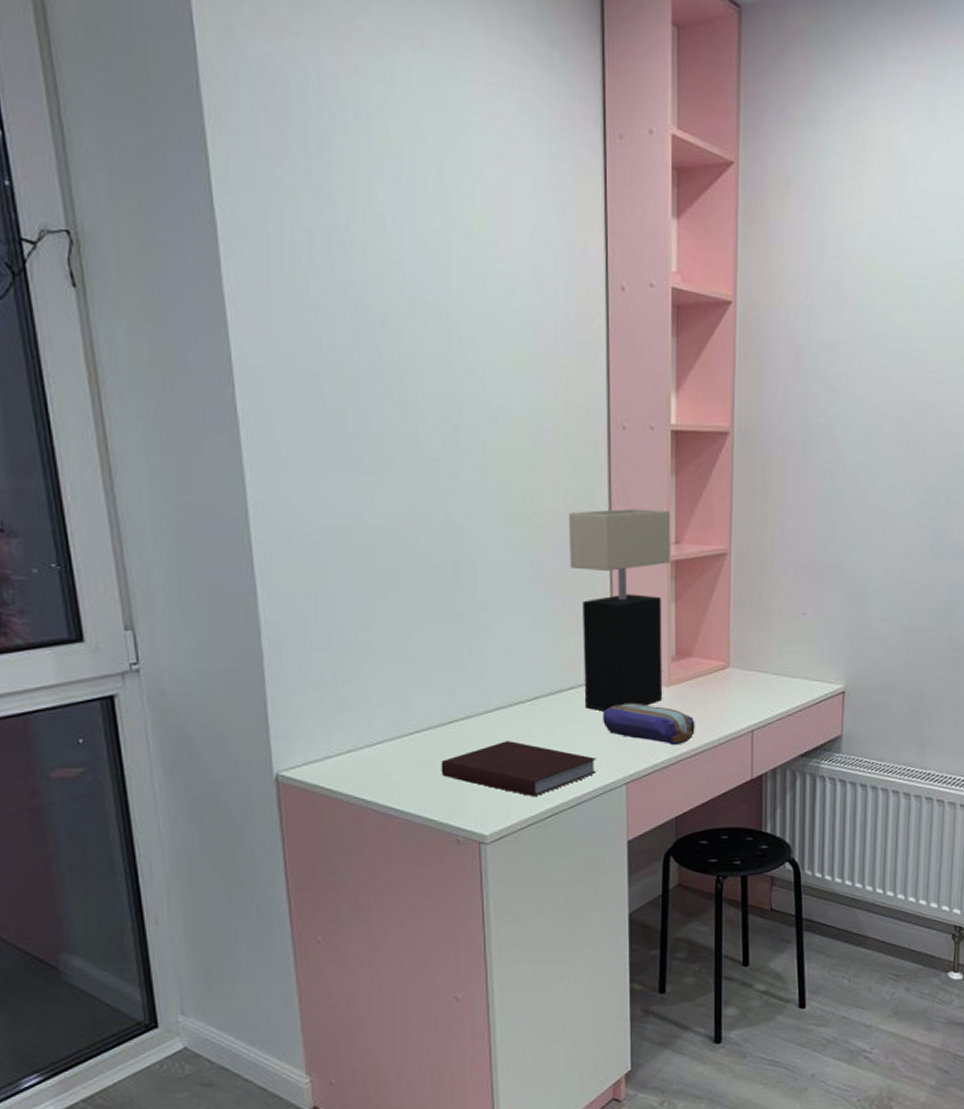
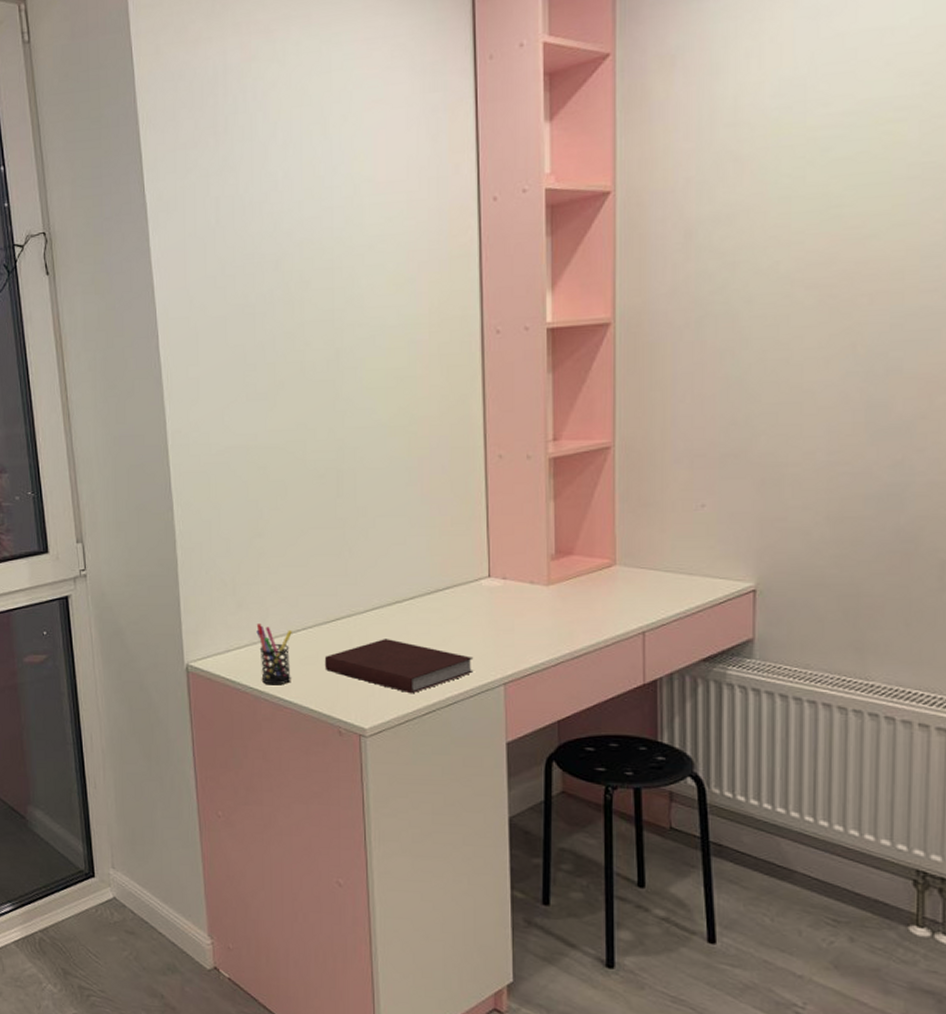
pen holder: none [362,727,404,794] -> present [256,624,292,685]
table lamp: present [568,508,671,712] -> none [443,408,548,611]
pencil case: present [603,703,695,746] -> none [480,603,578,647]

